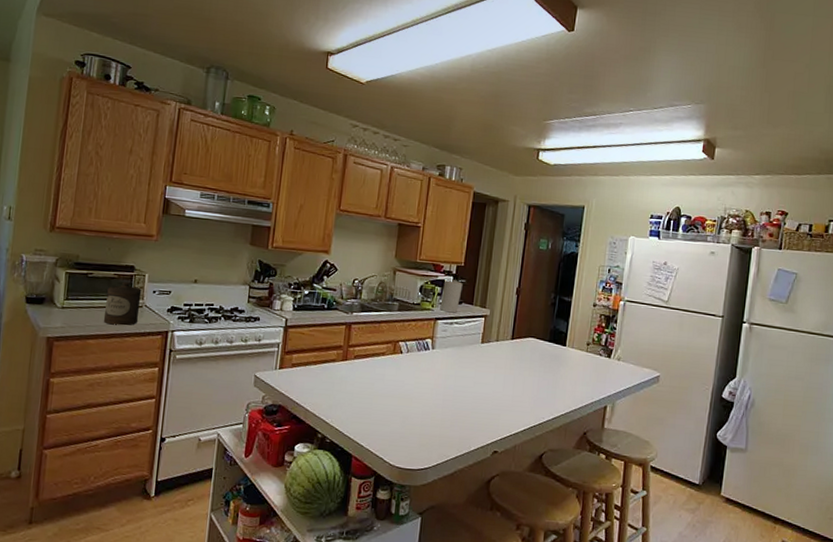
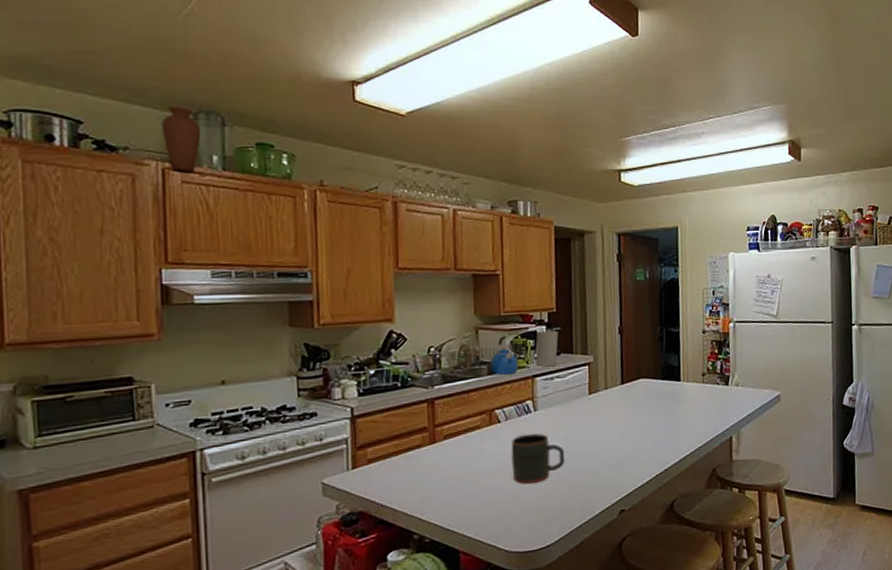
canister: present [103,282,142,326] -> none [99,399,150,458]
vase: none [183,61,211,114] -> present [161,106,201,173]
kettle: none [400,280,426,315] -> present [489,336,519,376]
mug: none [405,367,452,411] -> present [511,433,565,484]

